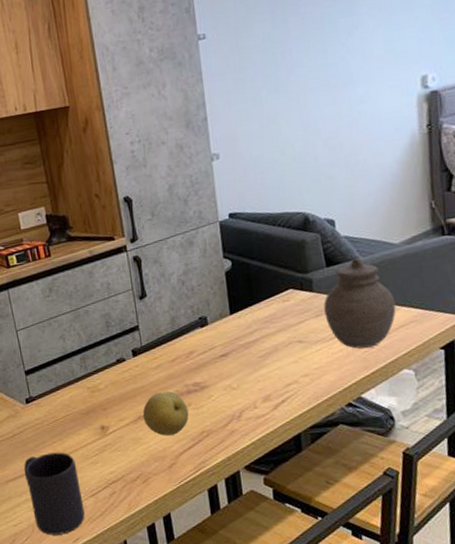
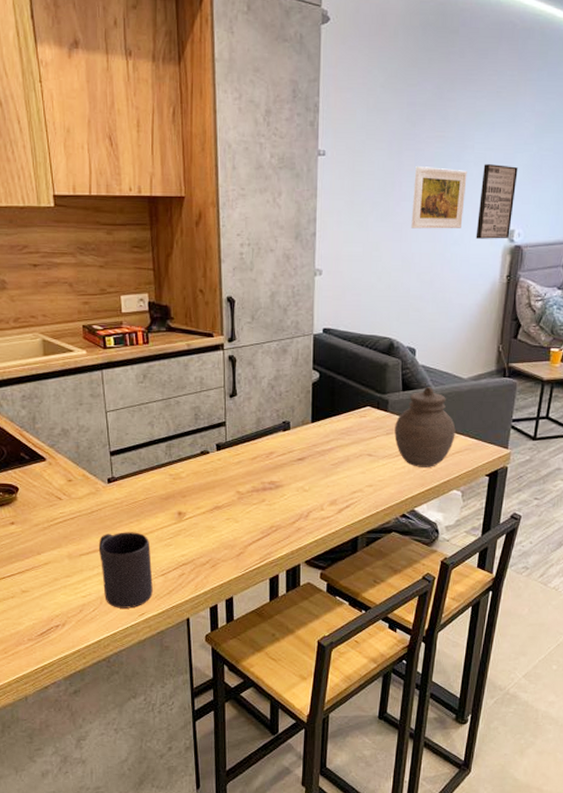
fruit: present [142,391,189,436] -> none [219,486,262,527]
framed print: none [304,23,366,95] -> present [411,166,467,229]
wall art: none [379,8,423,92] -> present [476,164,518,239]

